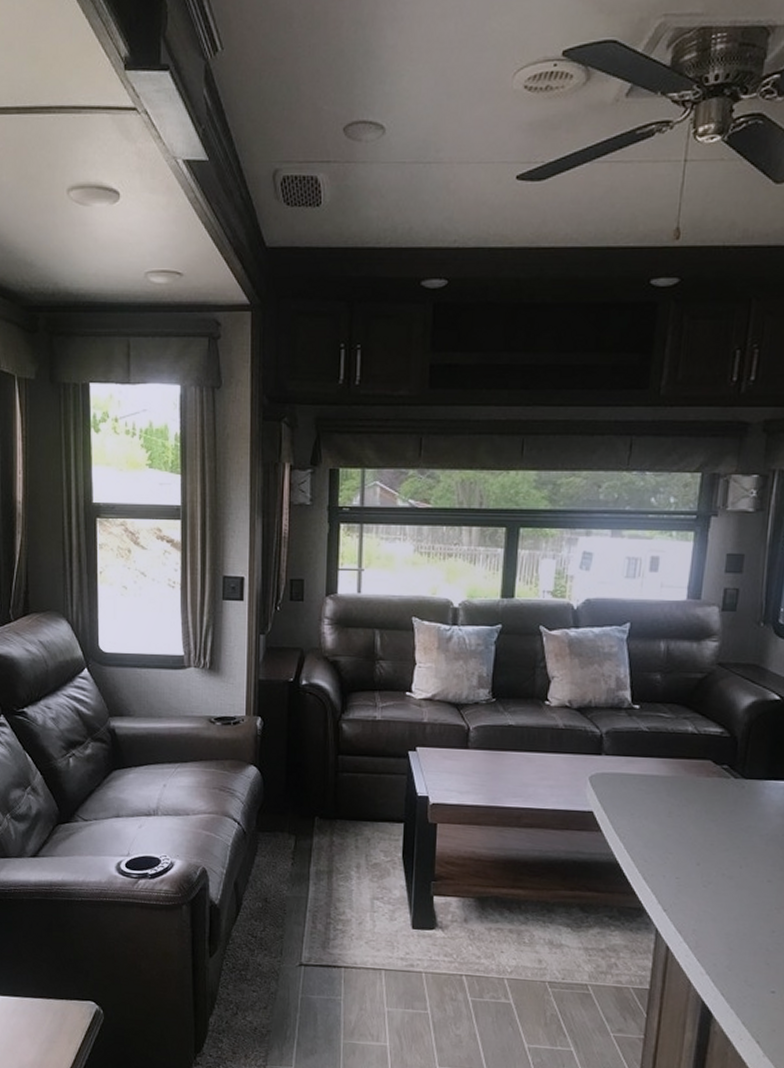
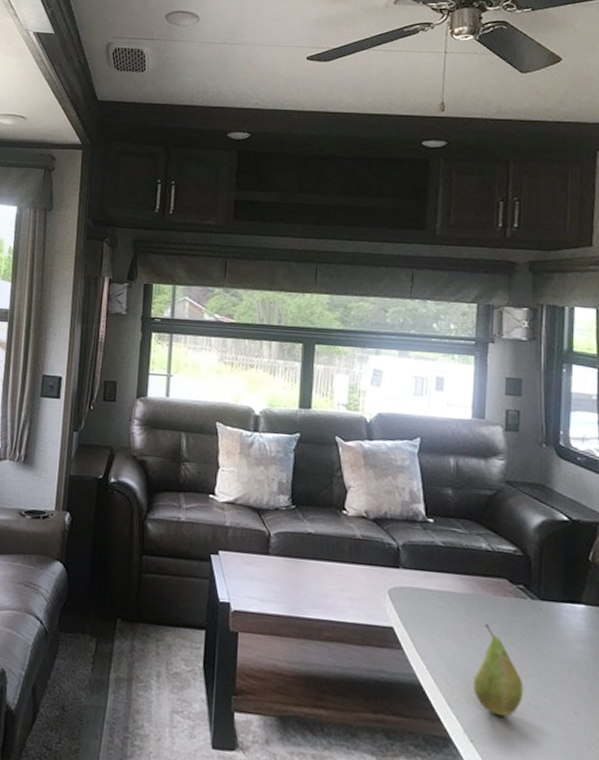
fruit: none [669,804,720,887] -> present [473,624,524,717]

